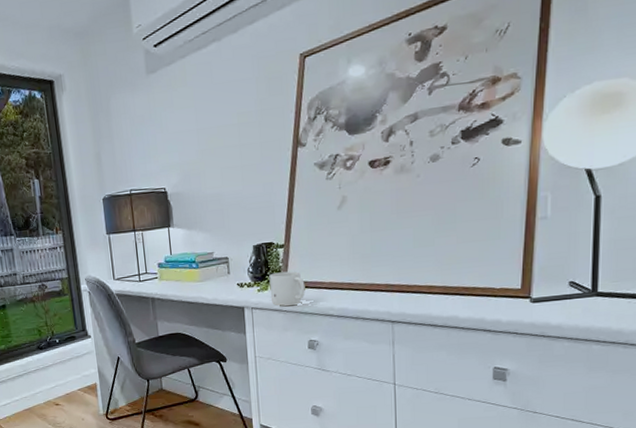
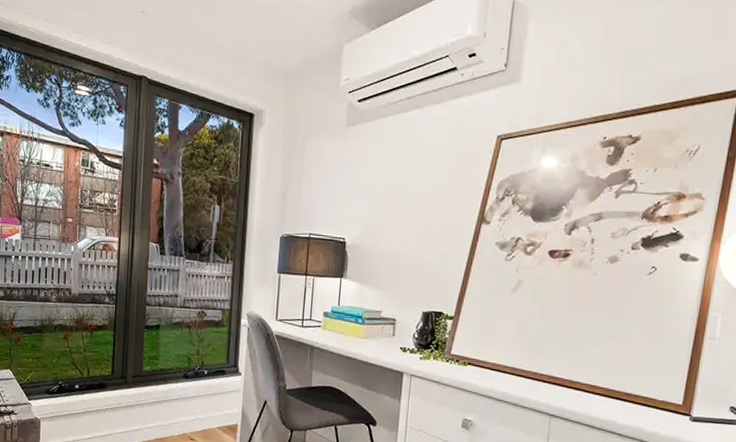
mug: present [269,271,305,307] -> none [431,343,468,381]

